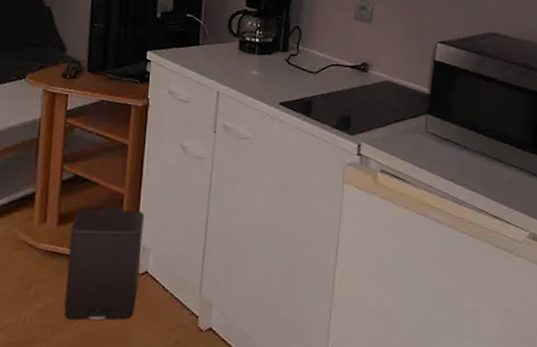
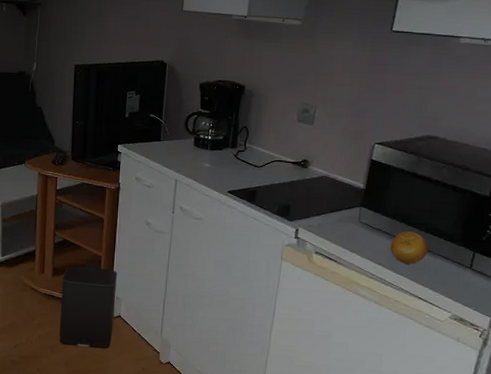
fruit: none [460,140,500,178] -> present [390,231,429,264]

